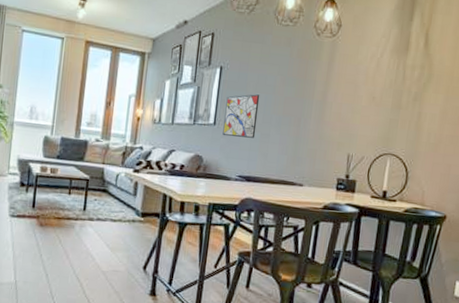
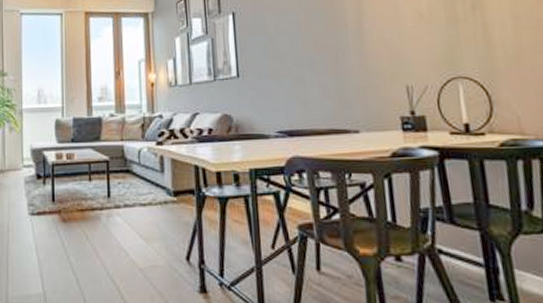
wall art: present [222,94,260,138] -> none [246,35,288,88]

